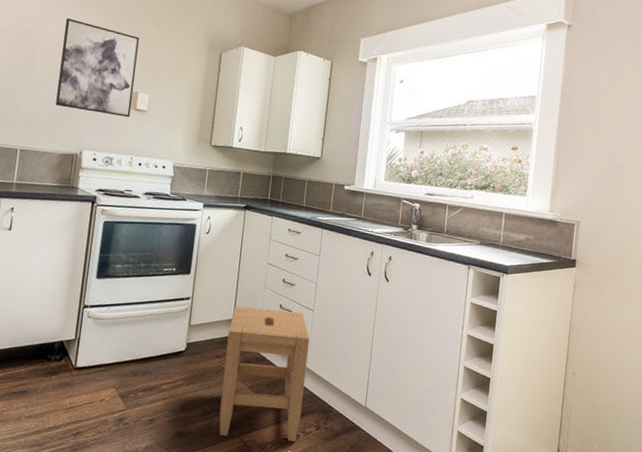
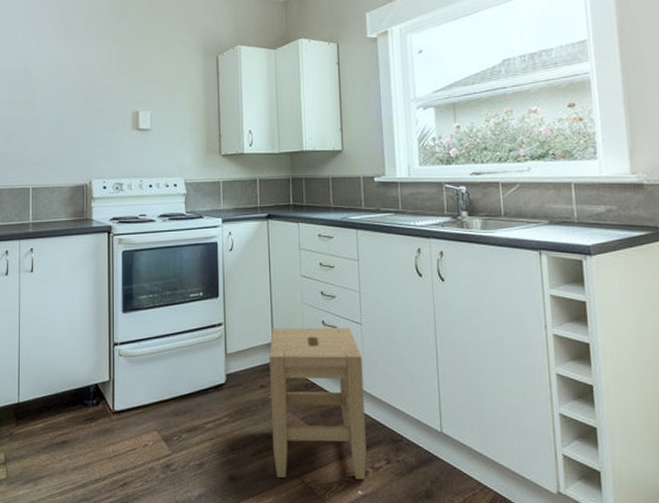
wall art: present [56,18,140,117] -> none [59,48,134,139]

